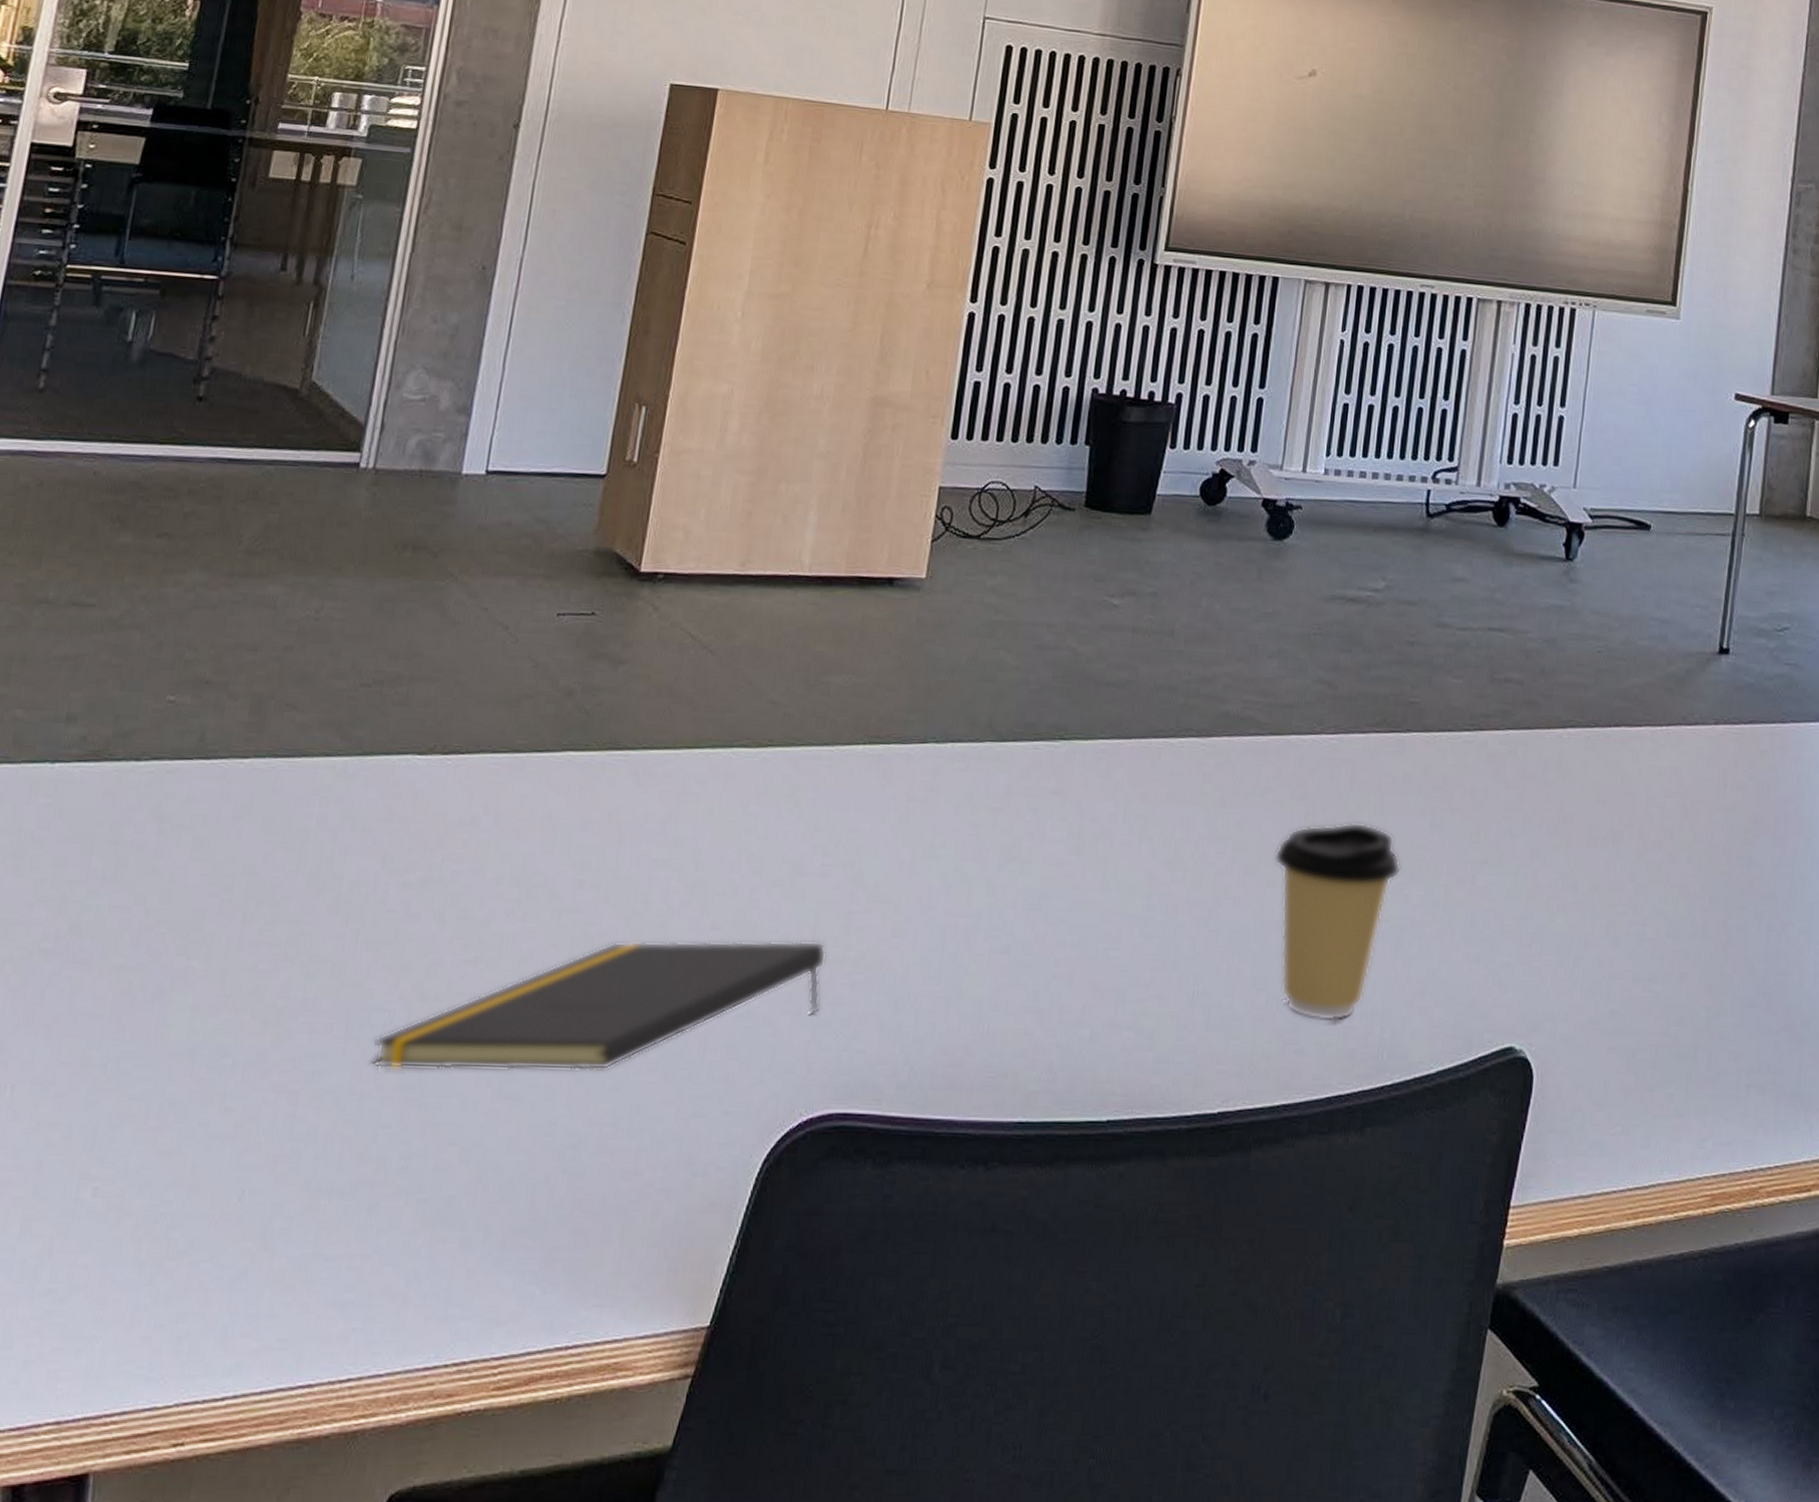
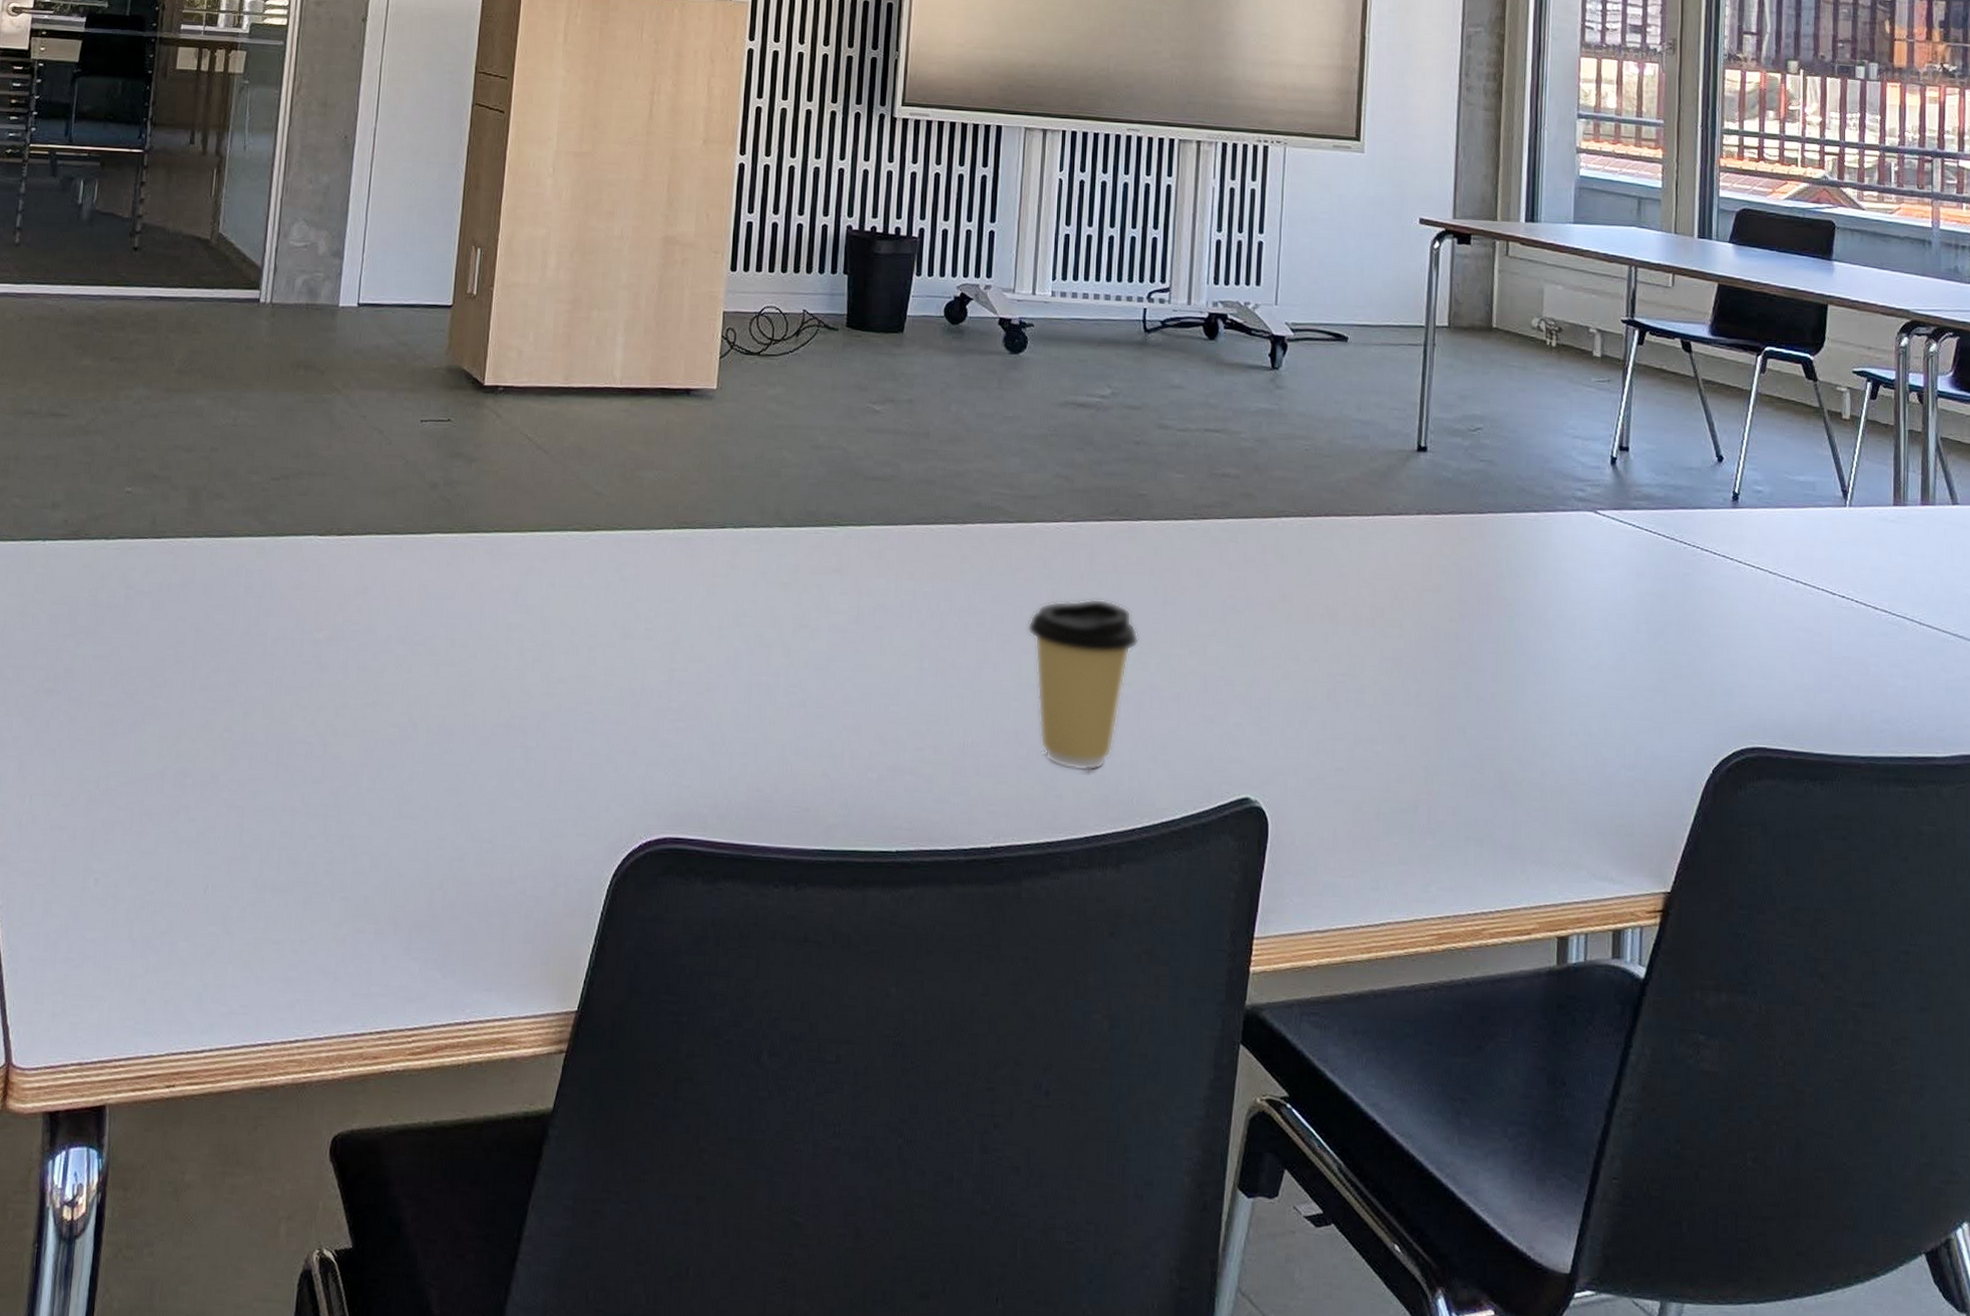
notepad: present [373,940,827,1071] -> none [299,690,654,797]

